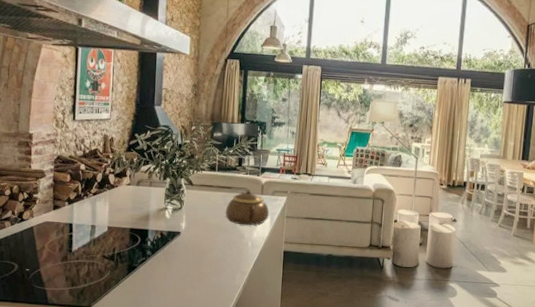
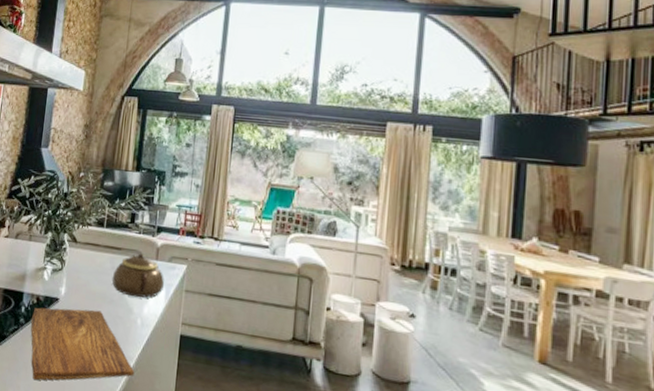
cutting board: none [157,238,248,299] -> present [30,307,135,381]

